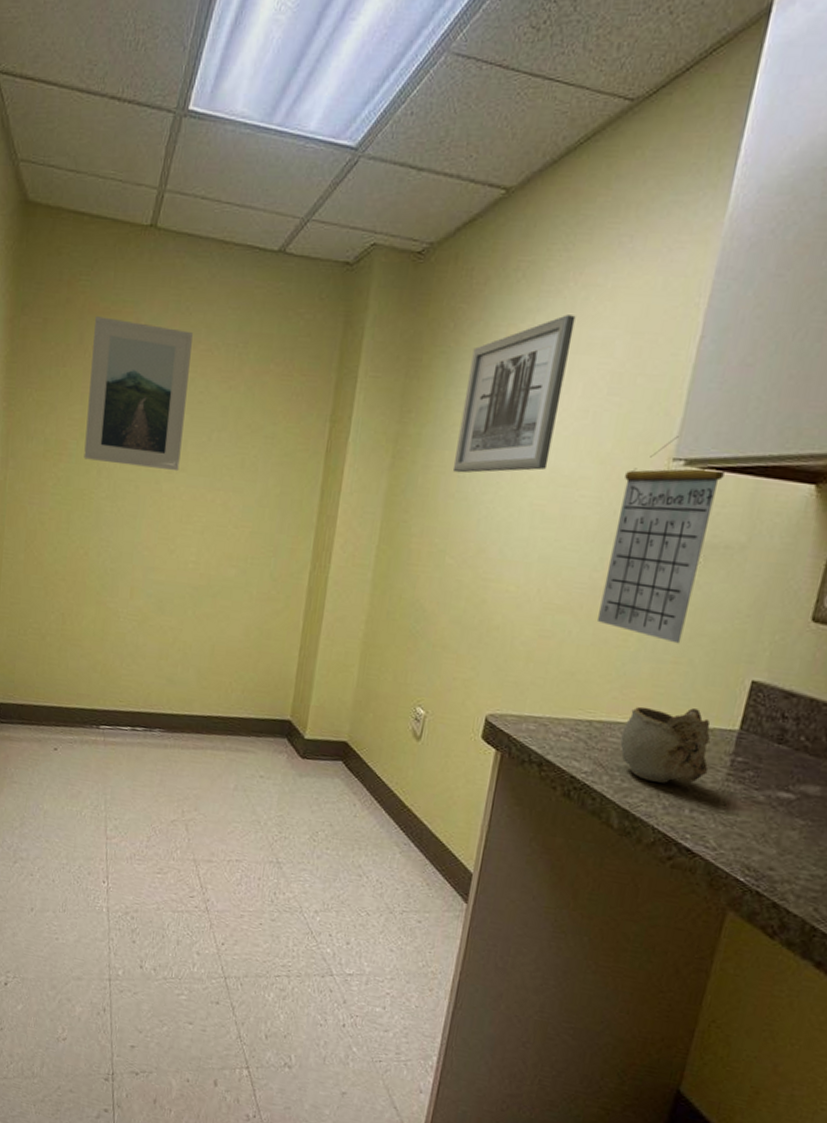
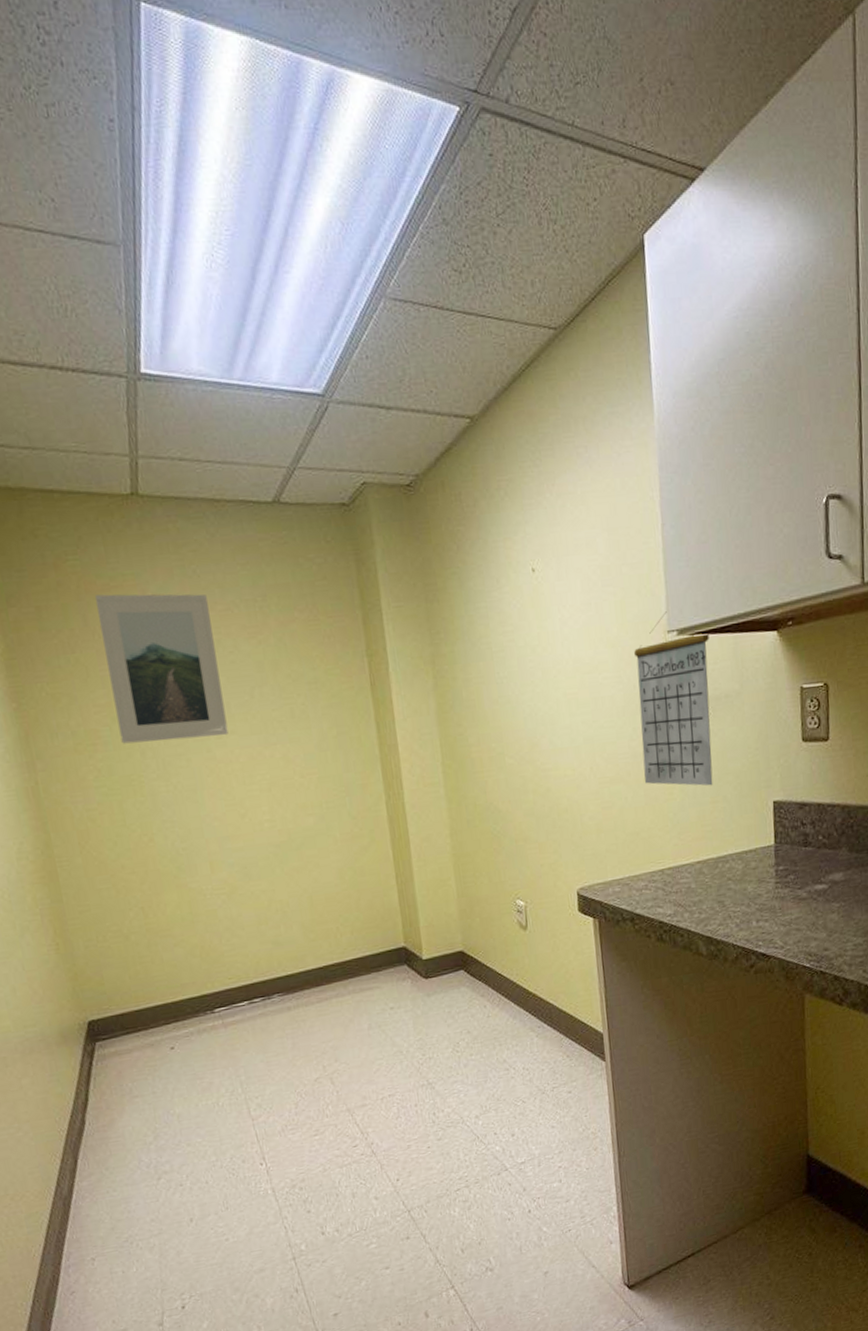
wall art: present [452,314,576,473] -> none [480,522,570,680]
mug: present [620,706,711,784] -> none [689,836,761,907]

